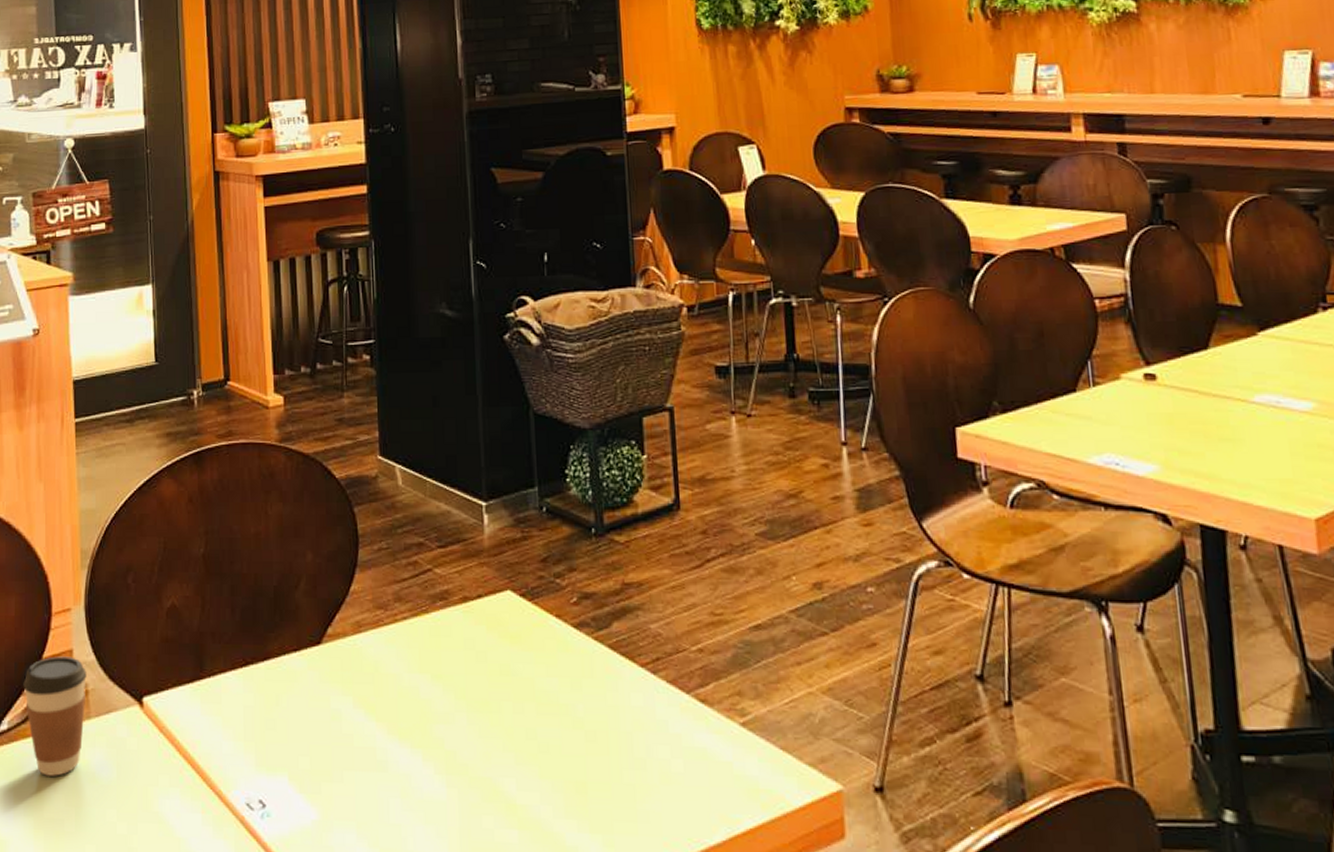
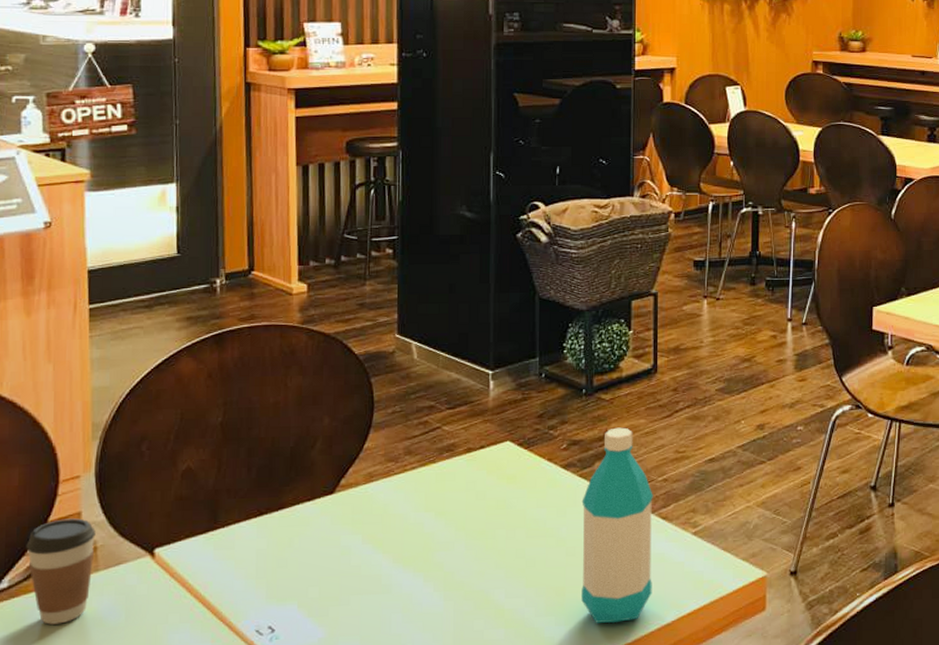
water bottle: none [599,578,695,836] -> present [581,427,653,623]

